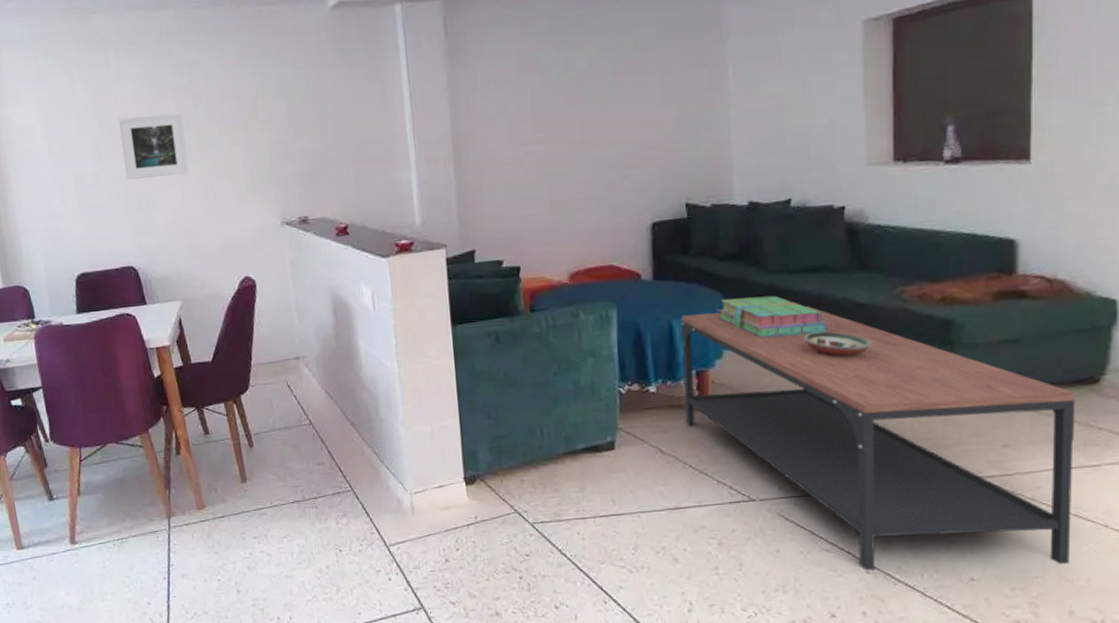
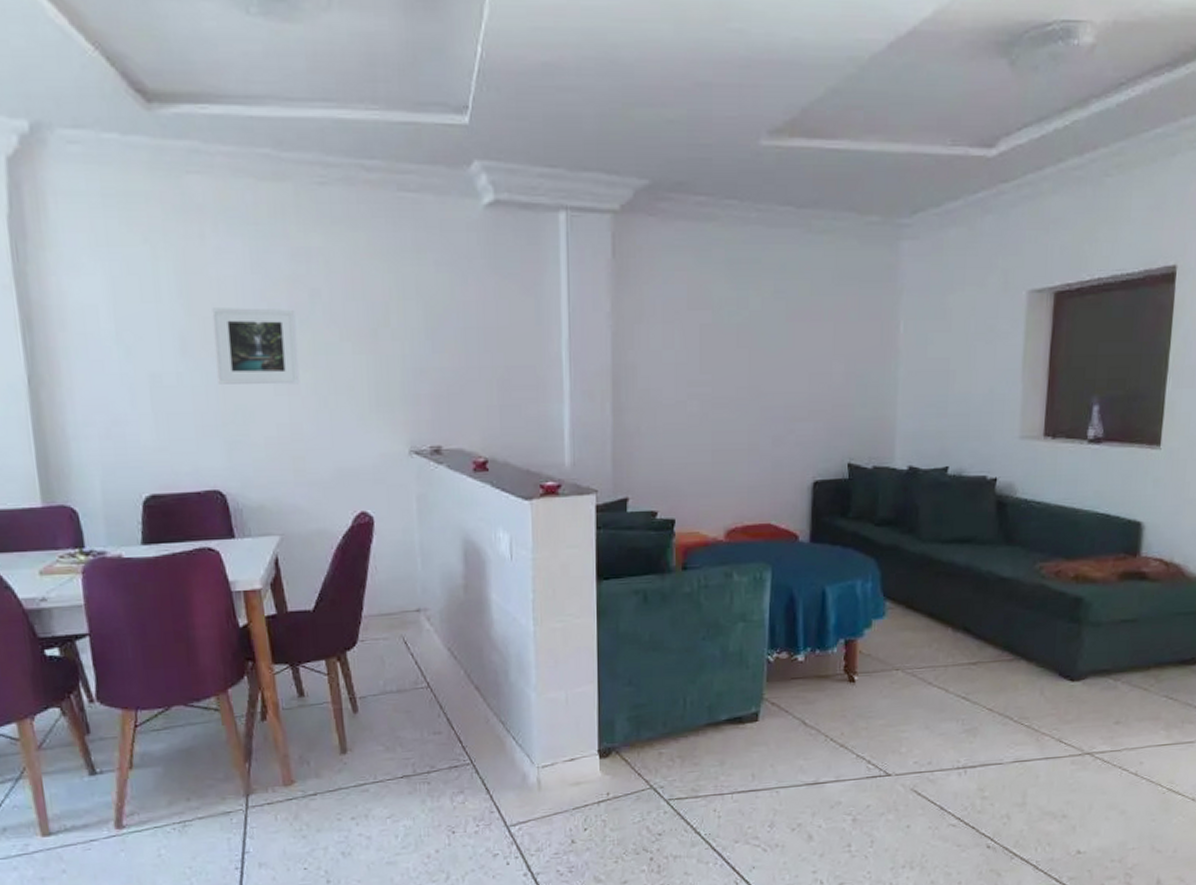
coffee table: present [681,306,1076,571] -> none [831,578,1179,846]
stack of books: present [717,295,828,338] -> none [870,565,972,608]
decorative bowl: present [803,331,872,358] -> none [948,604,1011,631]

